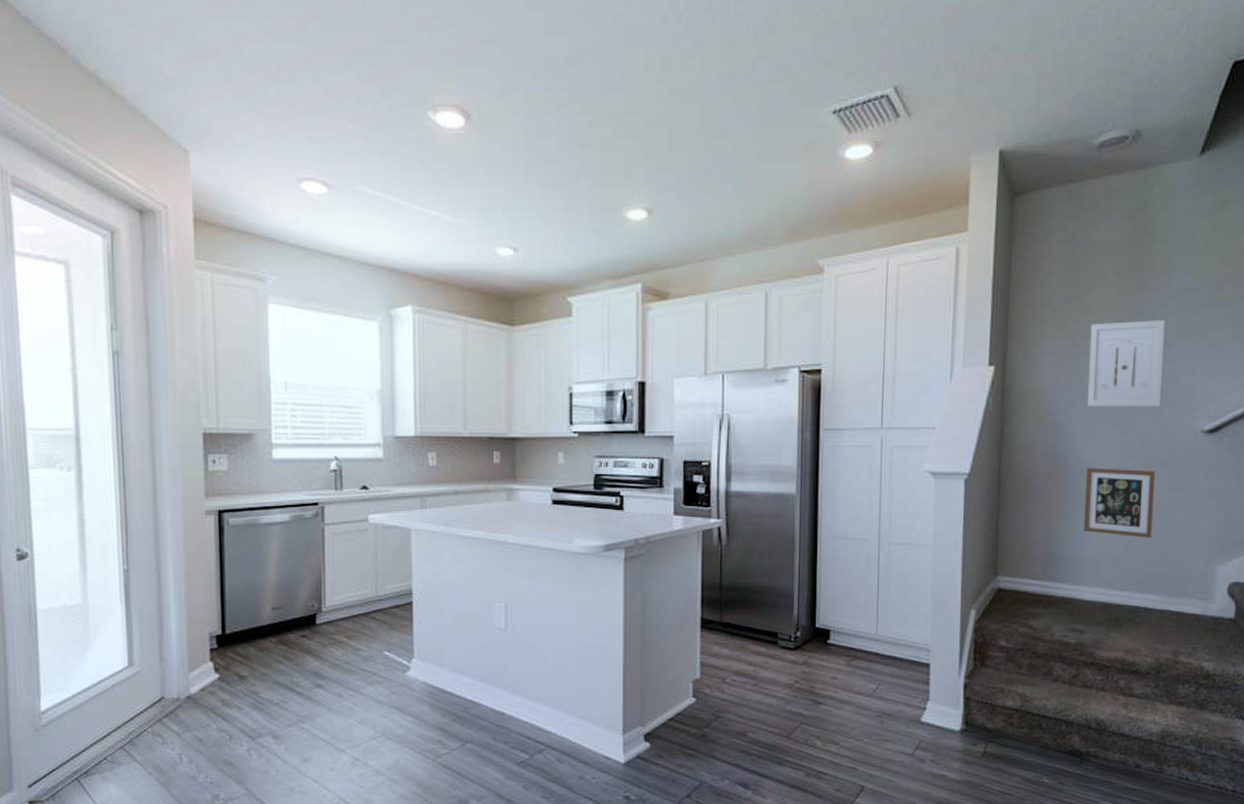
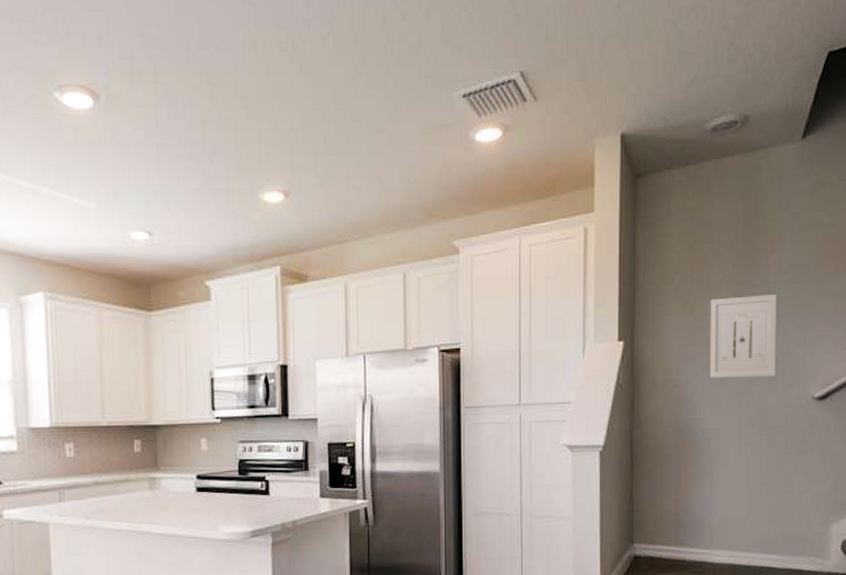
picture frame: present [1084,468,1156,538] -> none [710,436,774,501]

